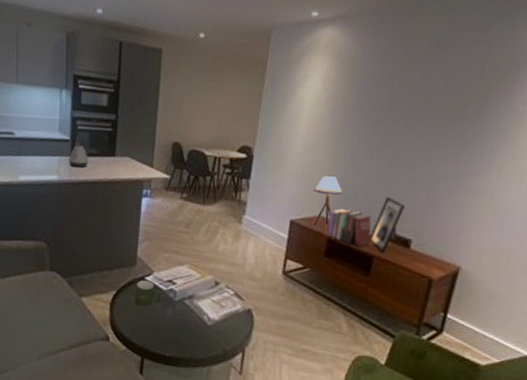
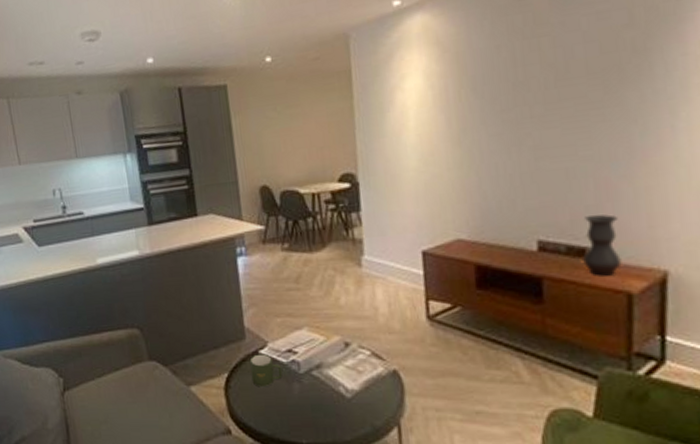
kettle: present [68,135,89,168] -> none [146,201,170,238]
table lamp: present [313,175,343,226] -> none [444,187,482,253]
books: present [327,208,372,247] -> none [470,223,535,269]
picture frame: present [369,197,406,253] -> none [530,199,571,271]
vase: none [405,216,436,264] -> present [583,214,622,276]

